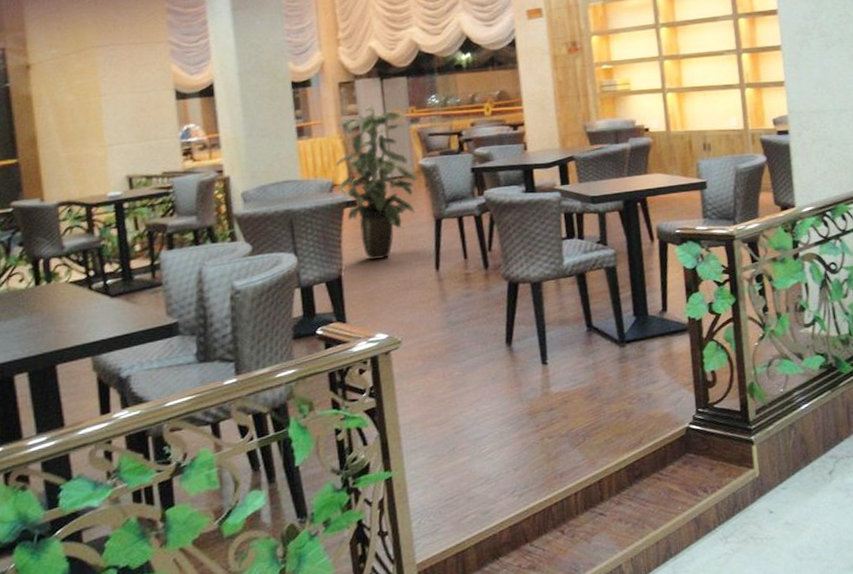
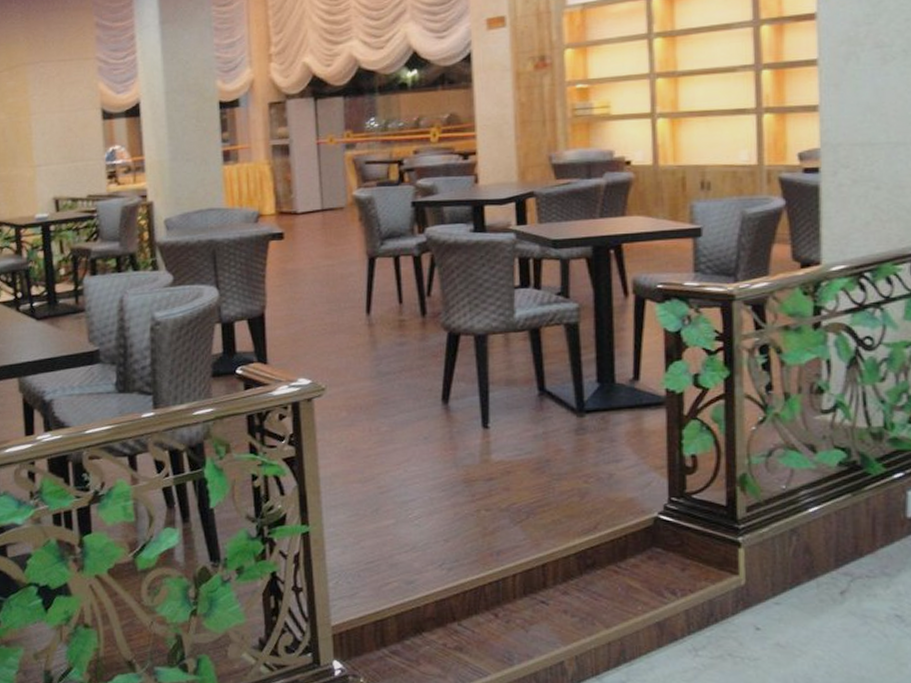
indoor plant: present [335,105,417,260] -> none [262,129,350,299]

